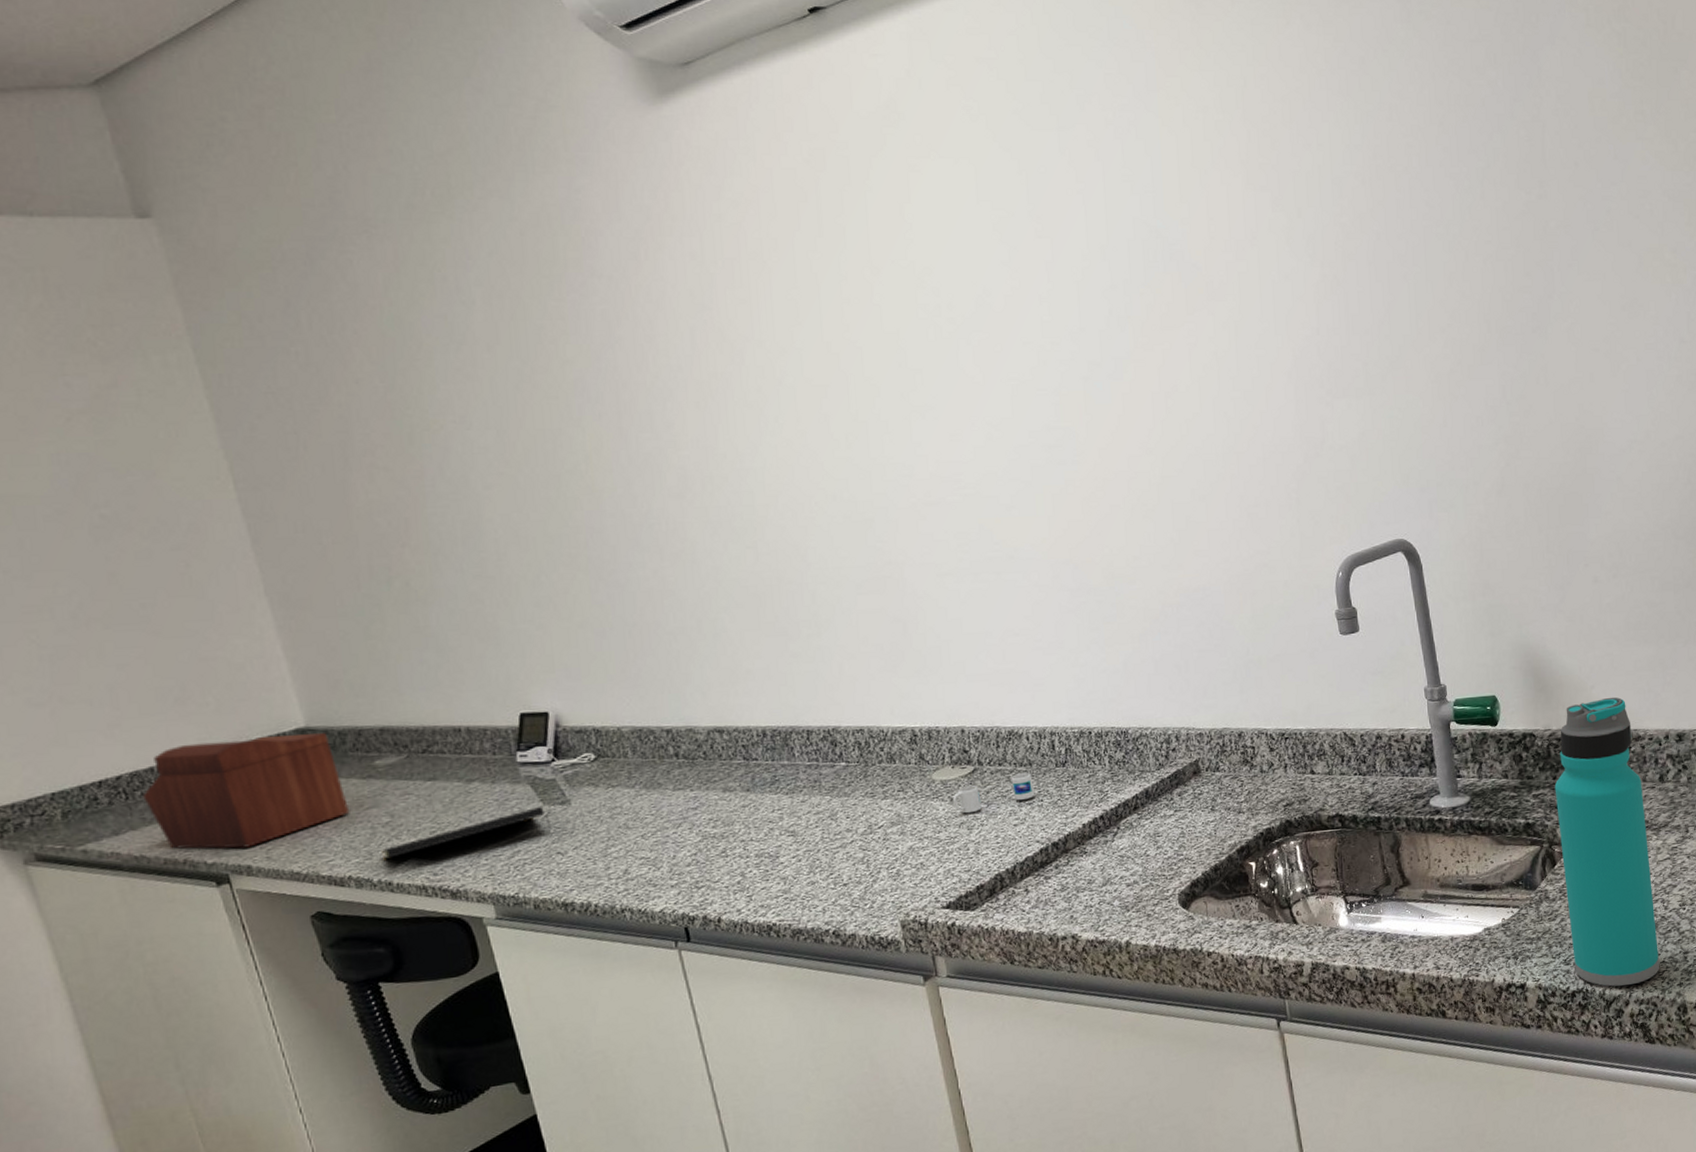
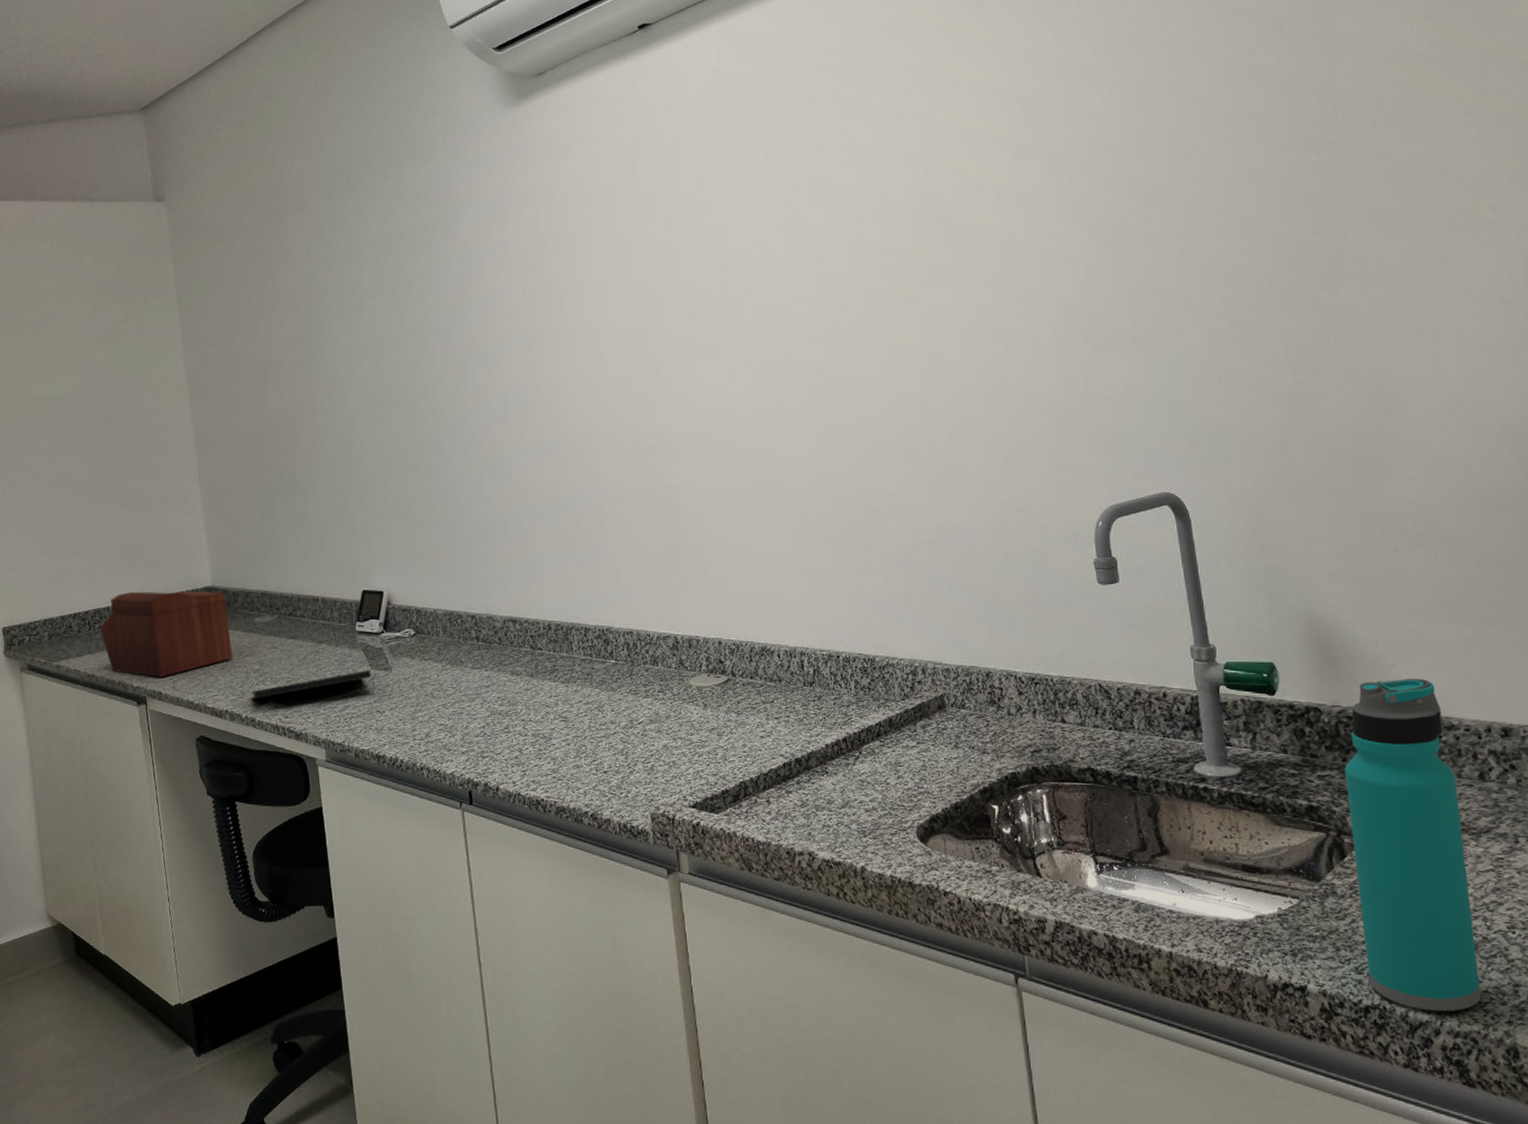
mug: present [953,773,1035,814] -> none [706,688,782,721]

